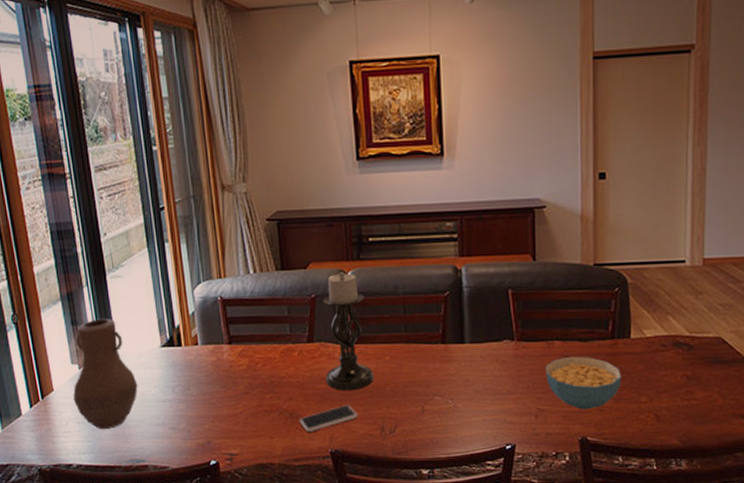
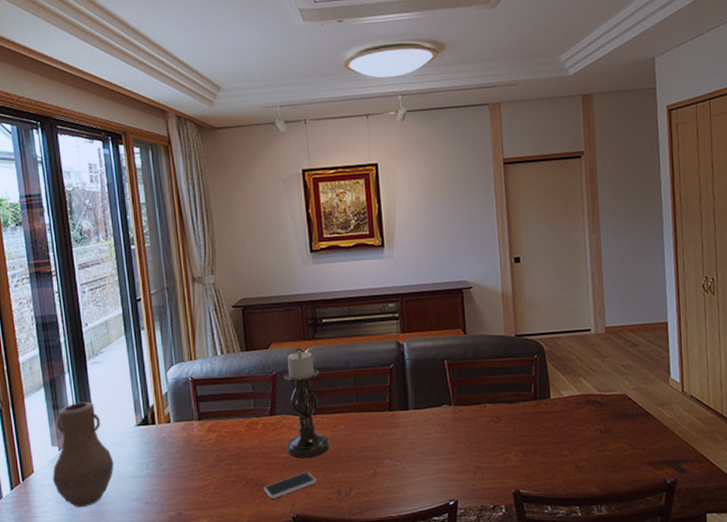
cereal bowl: present [545,356,622,410] -> none [480,417,546,465]

